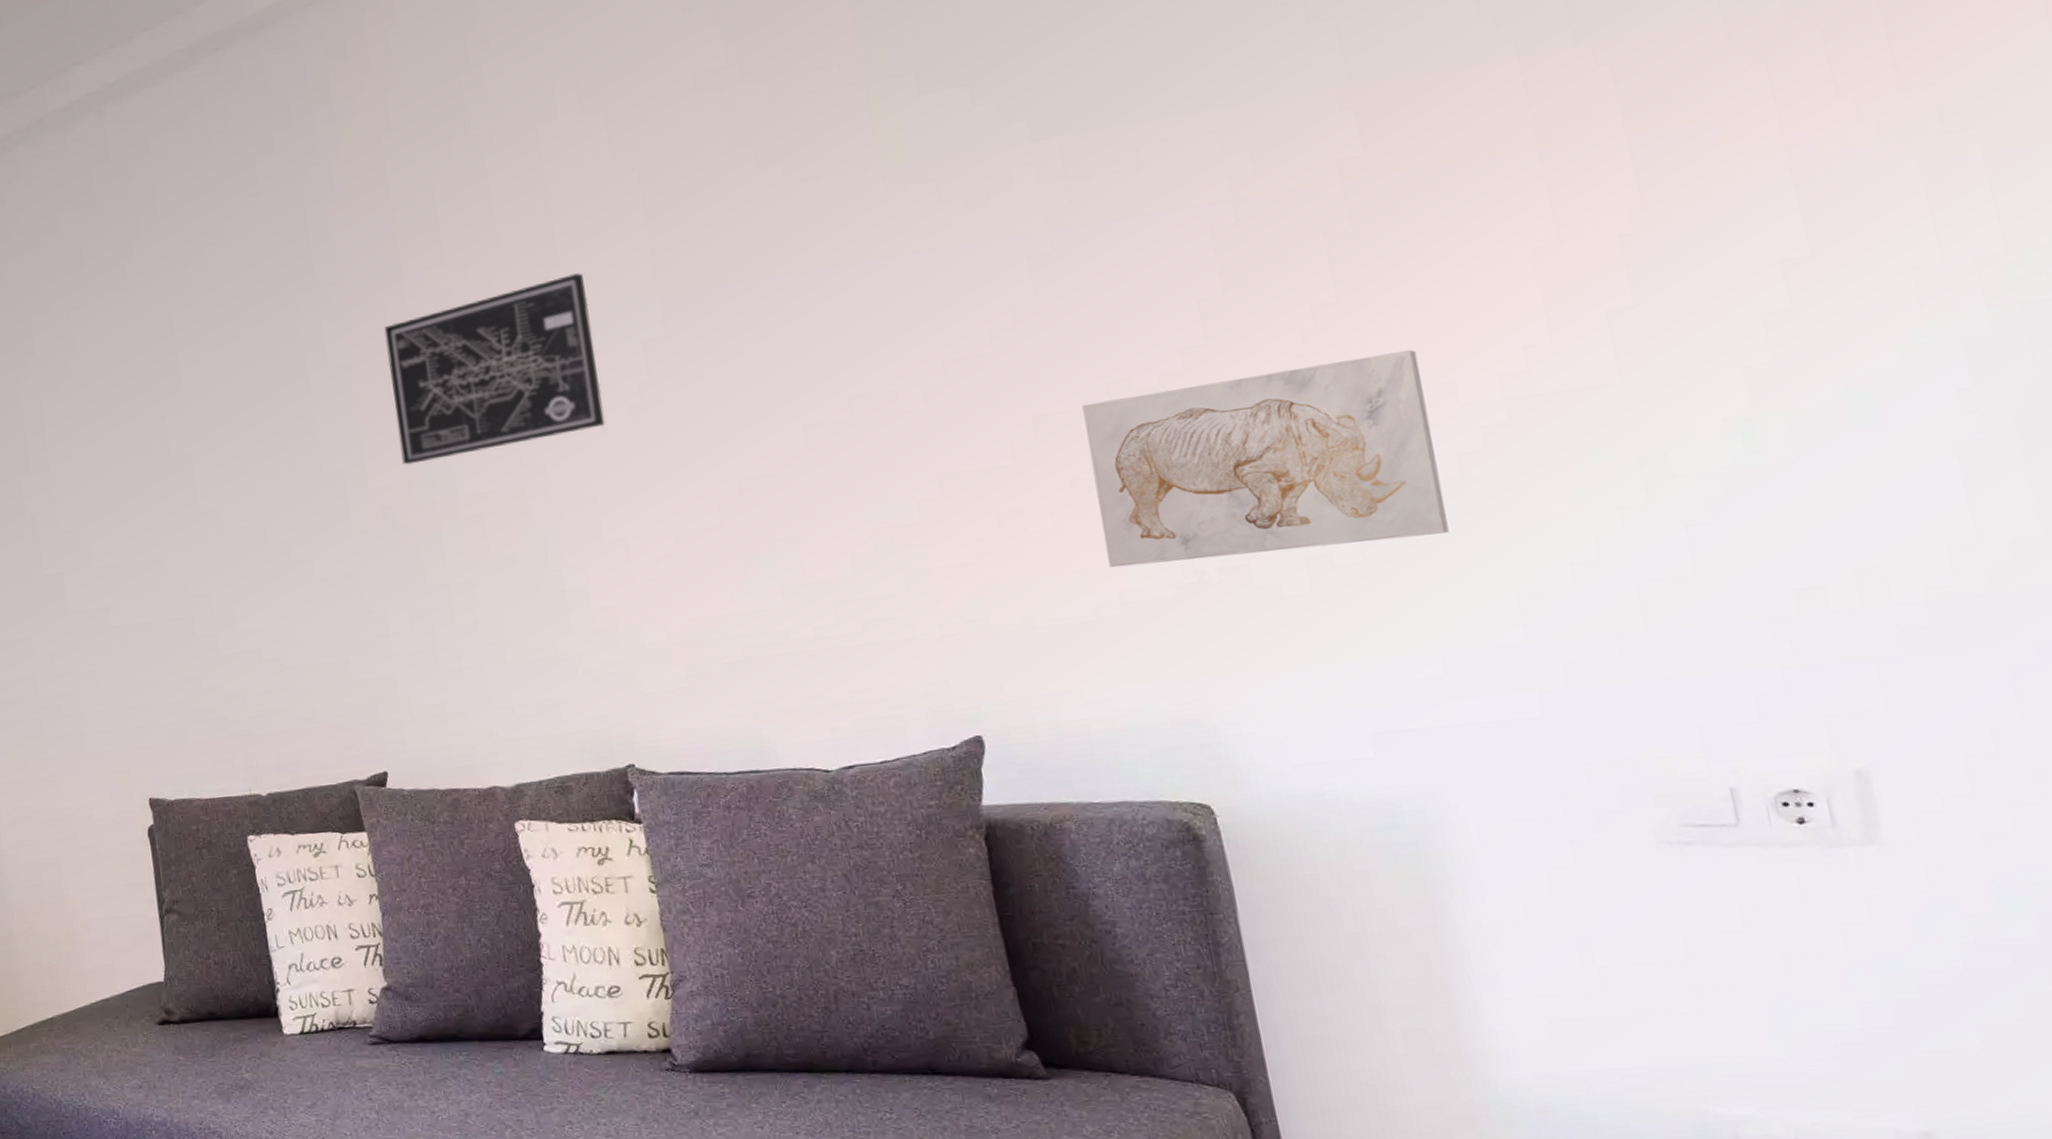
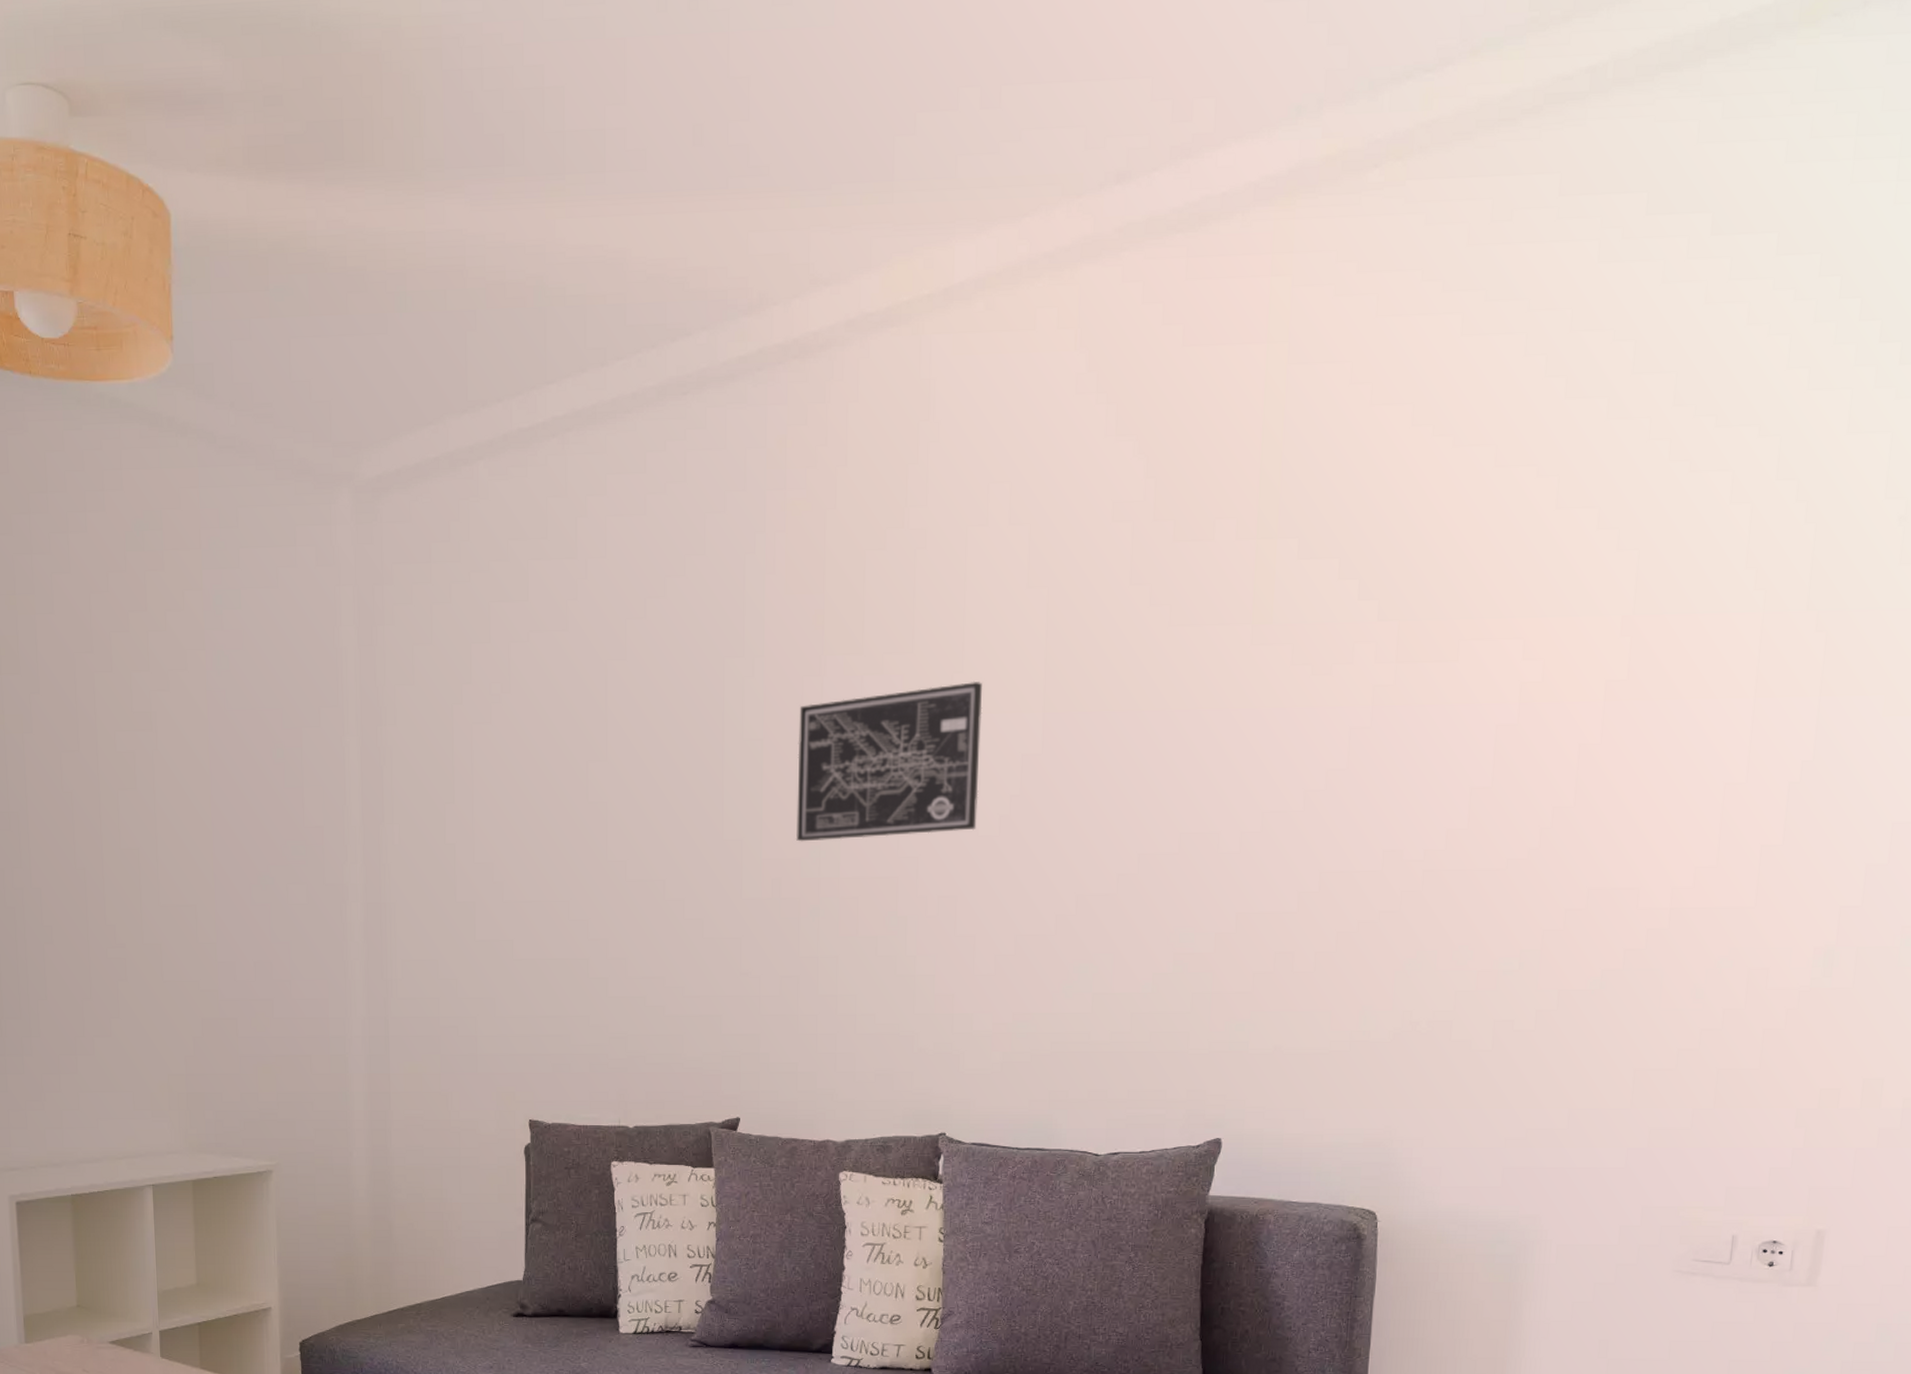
wall art: present [1082,349,1449,568] -> none [1349,856,1619,1013]

